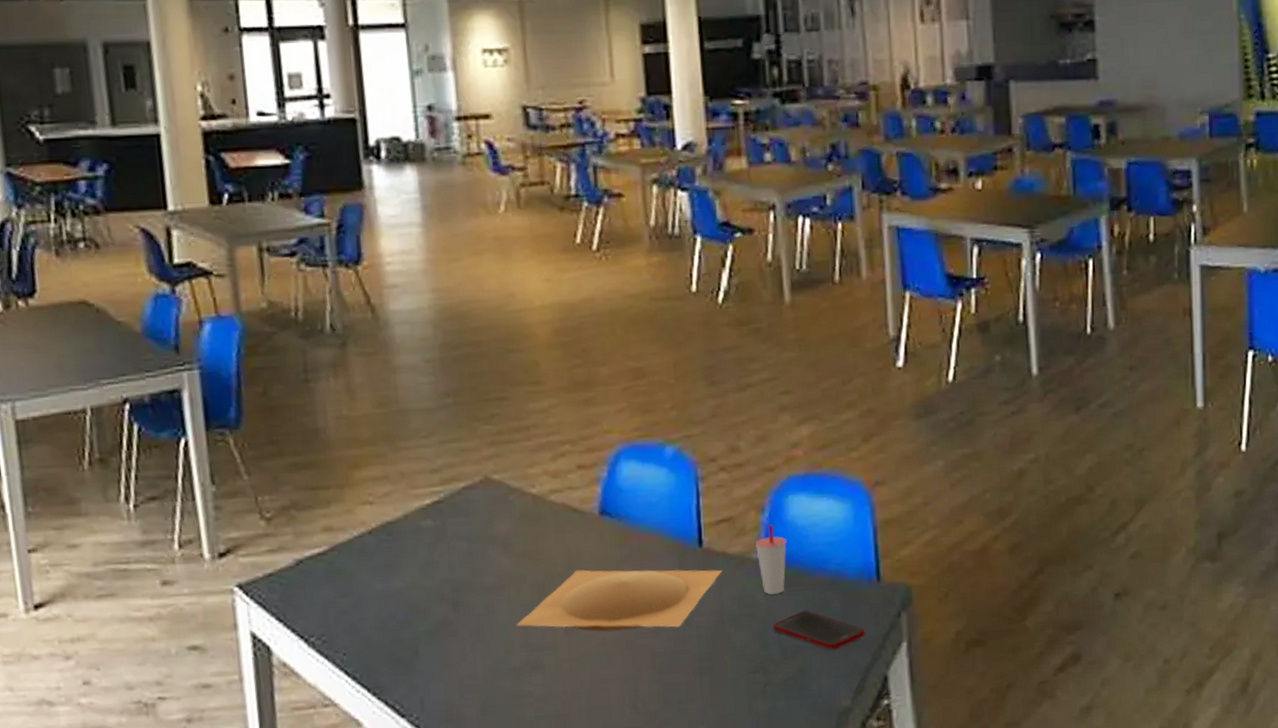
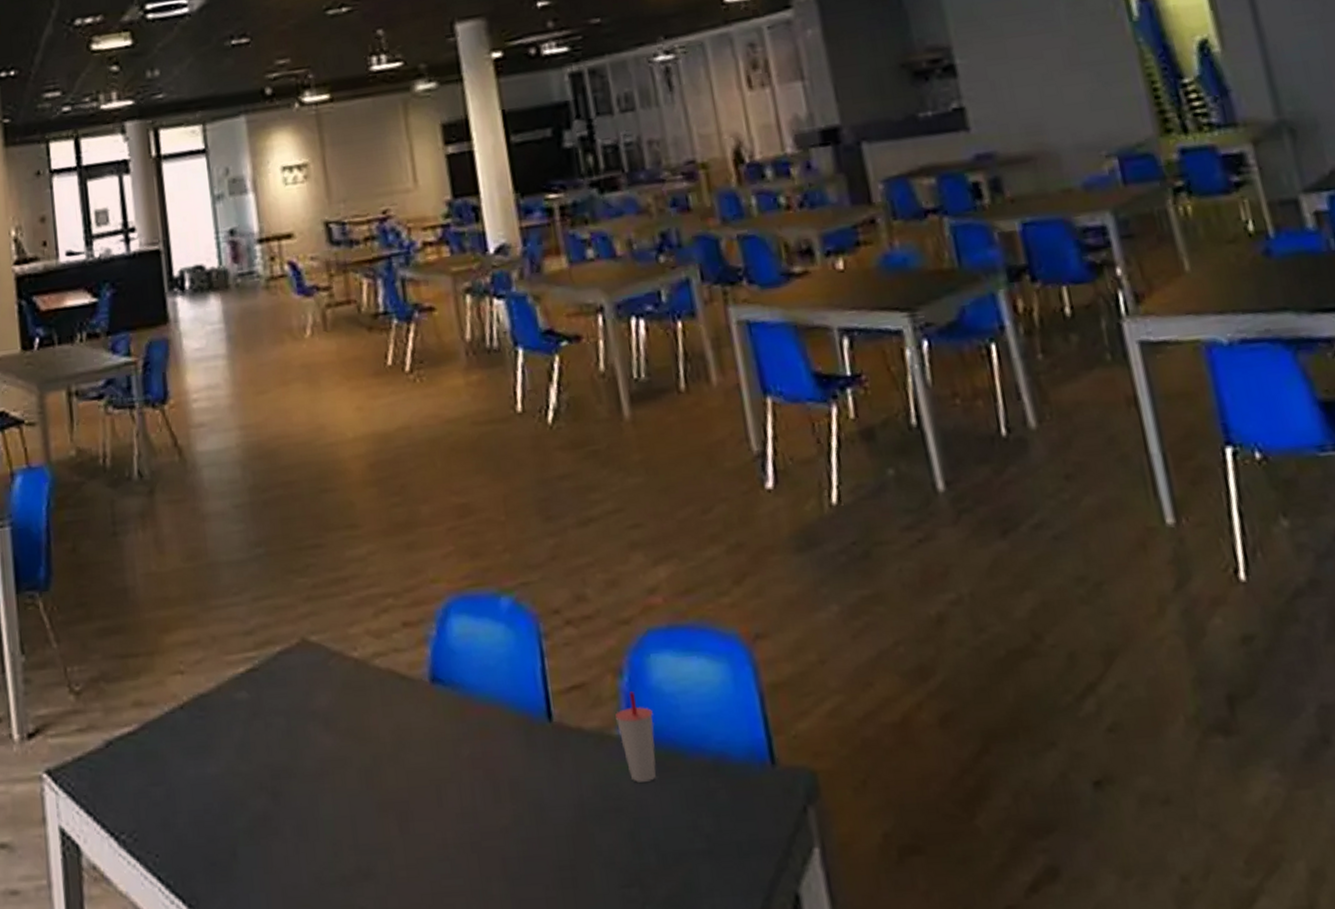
plate: present [515,569,723,631] -> none [342,749,579,830]
cell phone: present [772,611,866,650] -> none [645,804,765,857]

